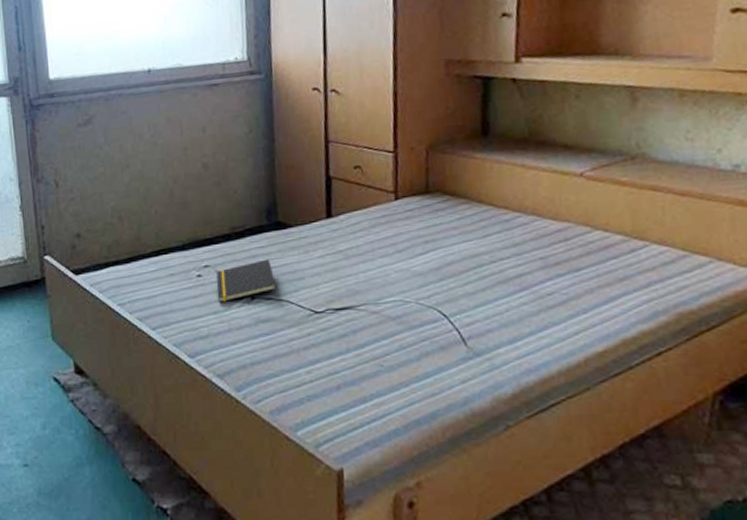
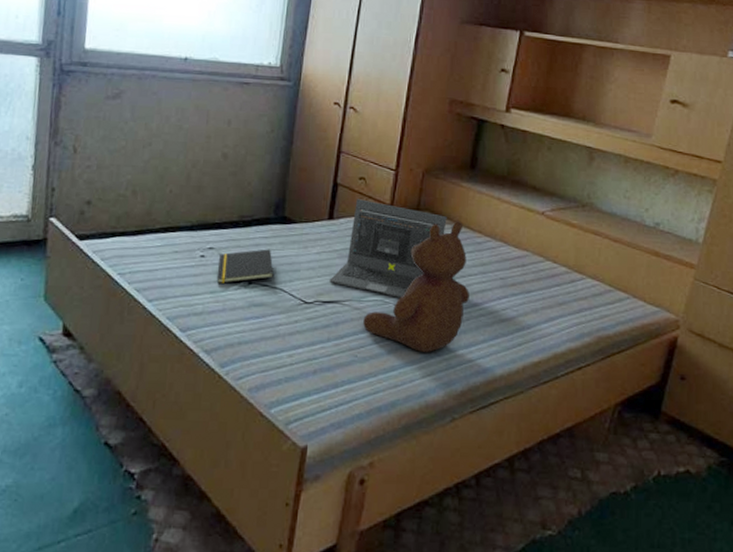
laptop: none [338,190,464,296] -> present [329,199,447,298]
teddy bear: none [383,198,505,354] -> present [363,221,469,352]

